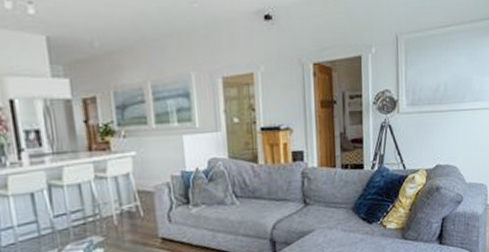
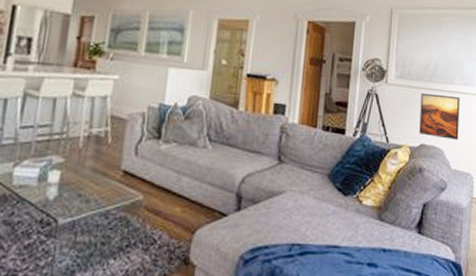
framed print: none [433,114,472,157] -> present [419,94,460,140]

